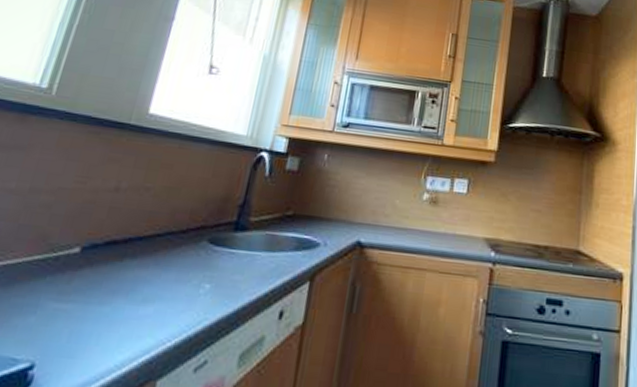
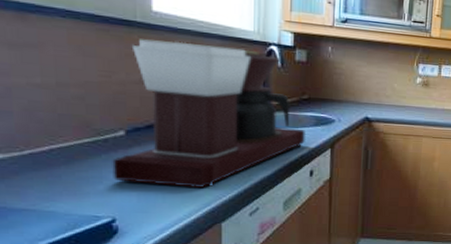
coffee maker: none [49,142,284,328] -> present [112,39,307,189]

